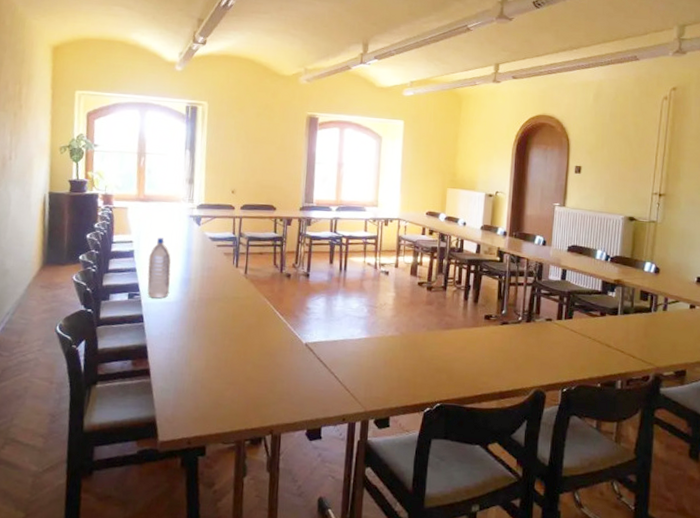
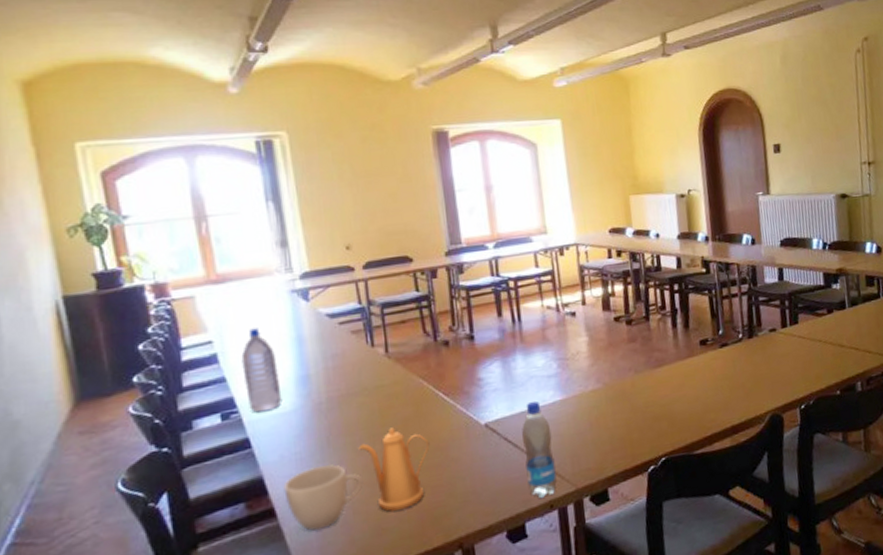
cup: none [158,345,212,394] -> present [283,463,363,531]
coffee pot: none [213,330,263,393] -> present [358,427,430,512]
bottle: none [329,334,354,412] -> present [522,400,557,499]

